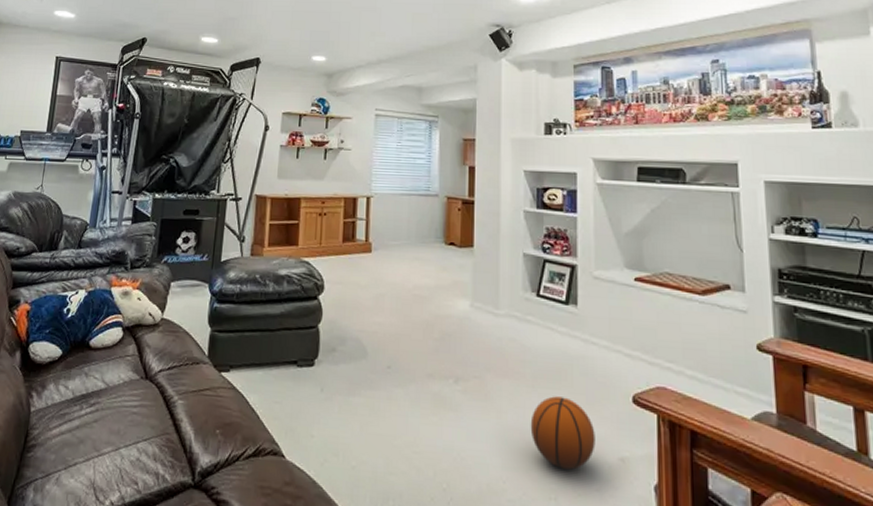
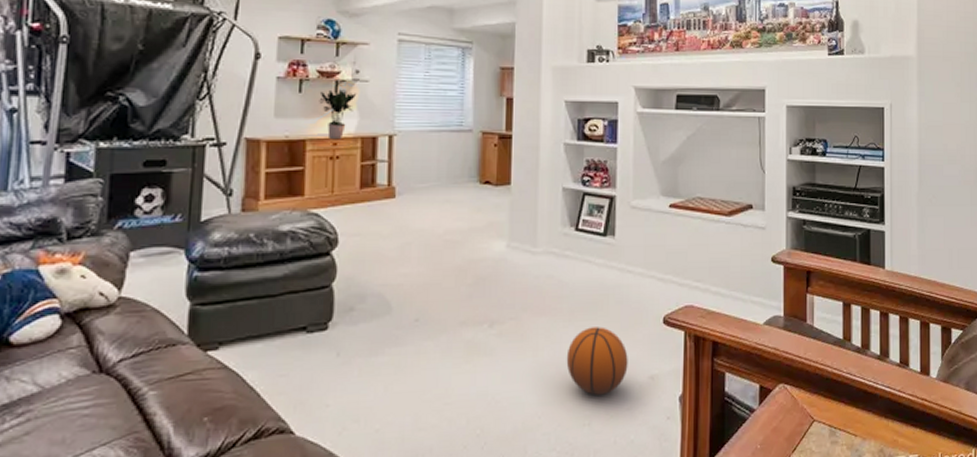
potted plant: none [311,156,342,199] -> present [319,89,357,140]

